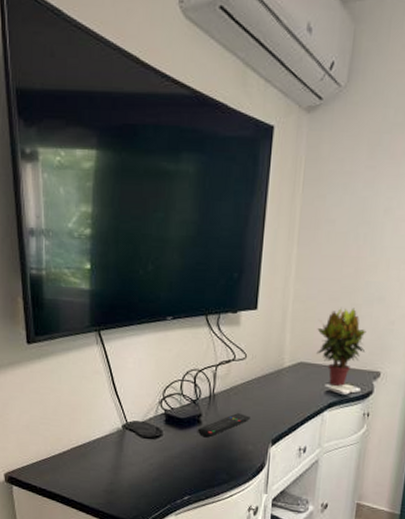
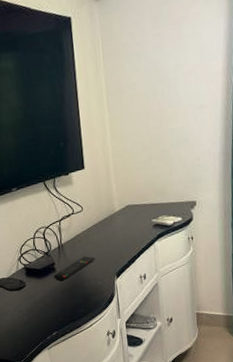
potted plant: present [316,307,367,386] -> none [137,152,181,220]

